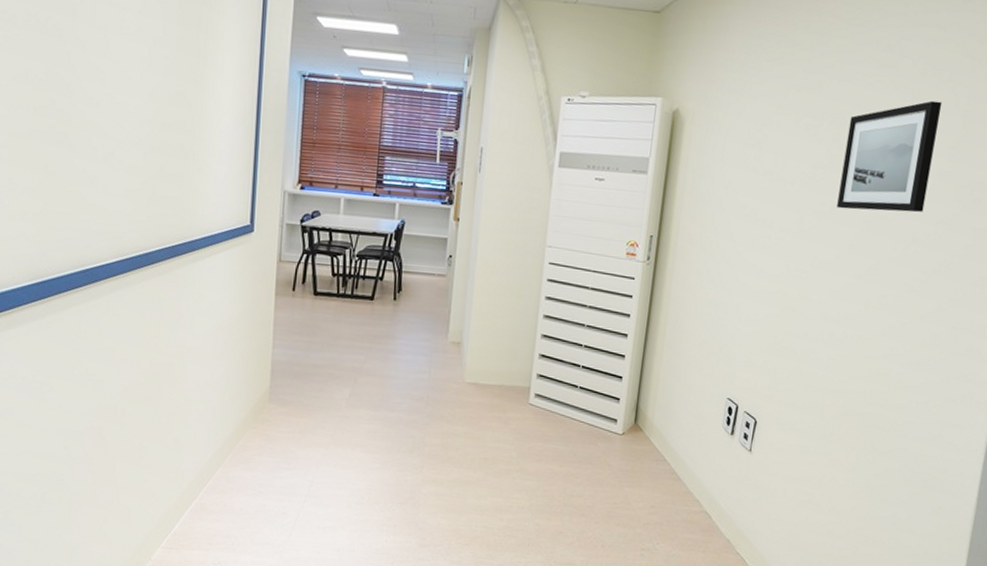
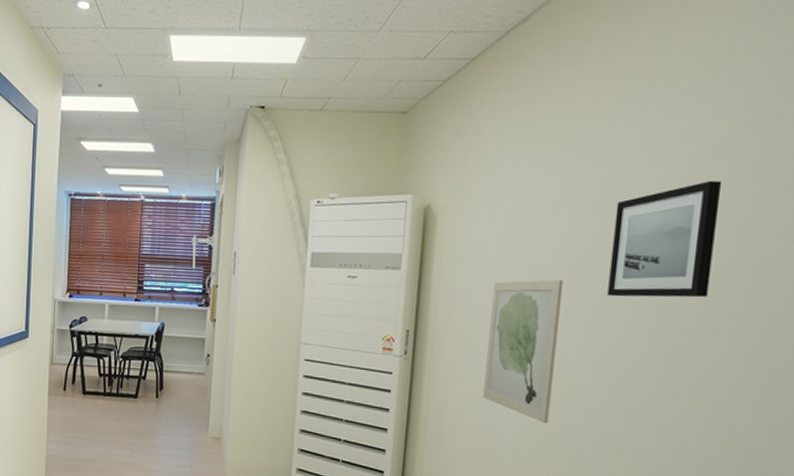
wall art: none [719,189,799,330] -> present [483,279,564,424]

